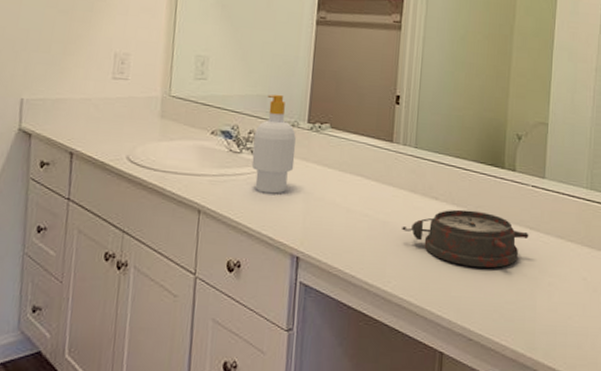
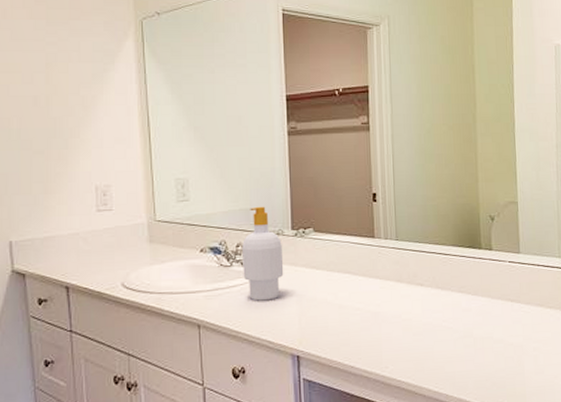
alarm clock: present [402,209,529,268] -> none [392,291,511,343]

